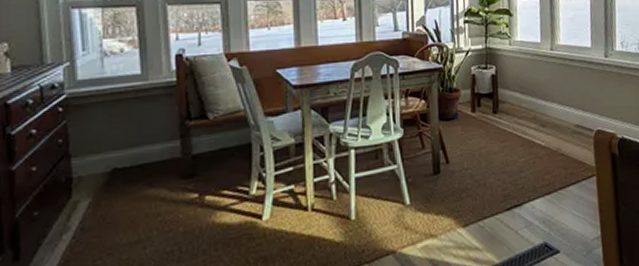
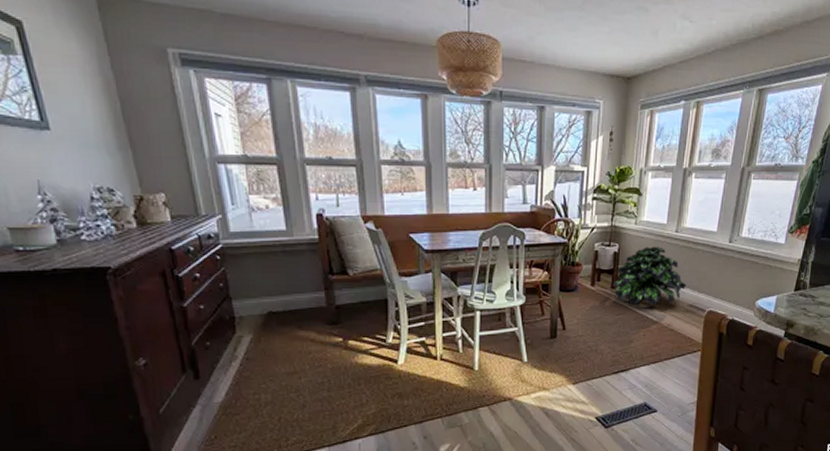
potted plant: none [495,66,570,130] -> present [614,246,686,305]

